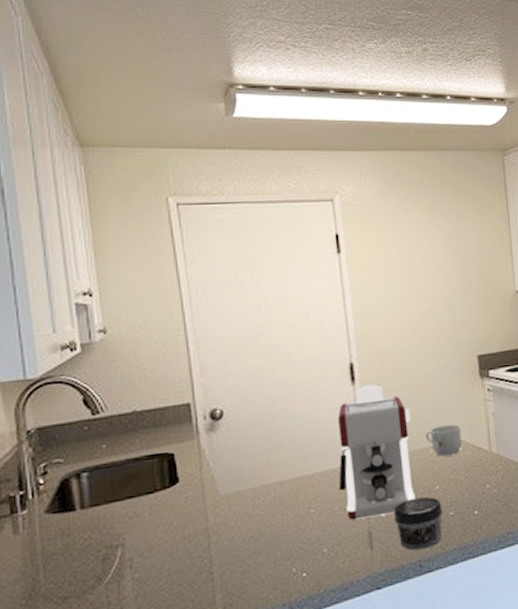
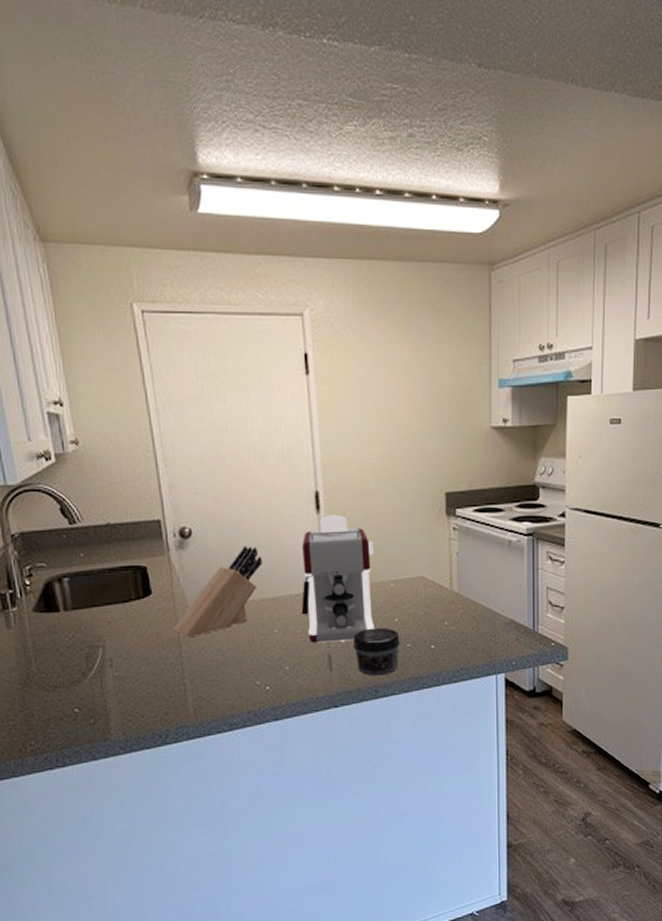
knife block: none [202,423,298,527] -> present [174,546,263,638]
mug: present [425,424,462,457] -> none [387,561,423,591]

